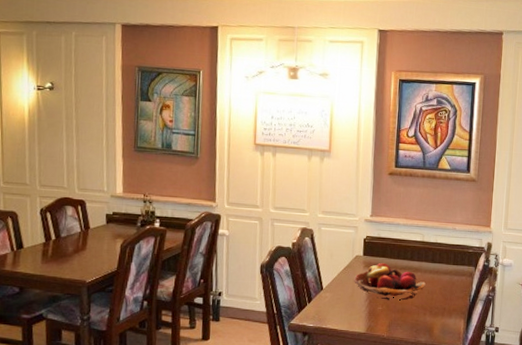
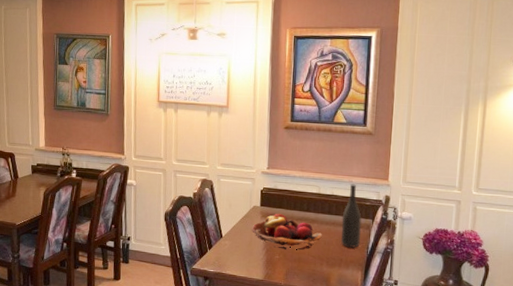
wine bottle: none [444,231,465,296] -> present [341,184,362,248]

